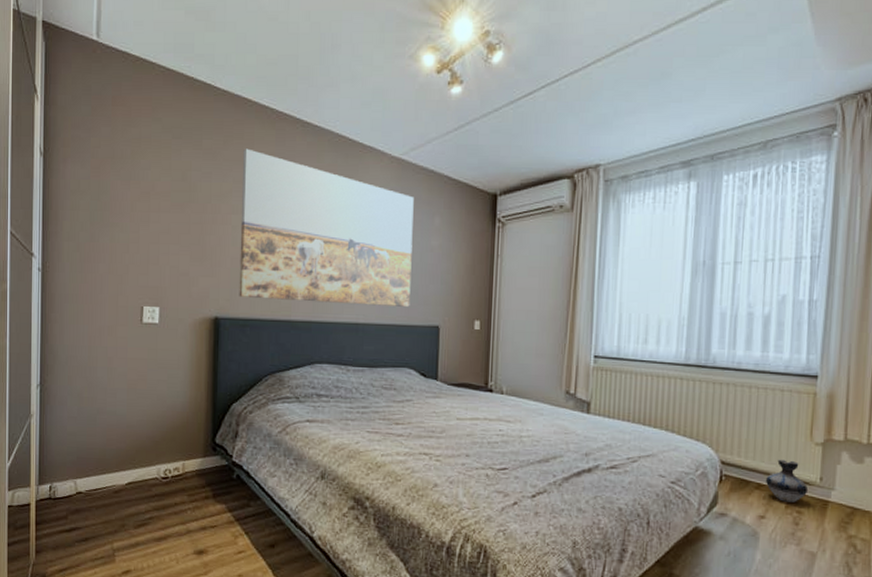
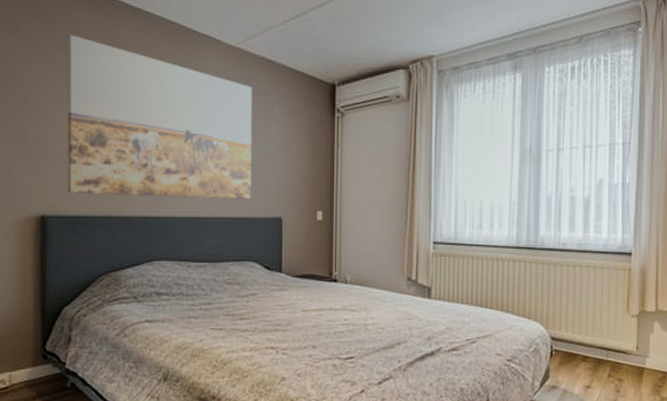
ceramic jug: present [766,459,808,502] -> none [591,332,626,371]

